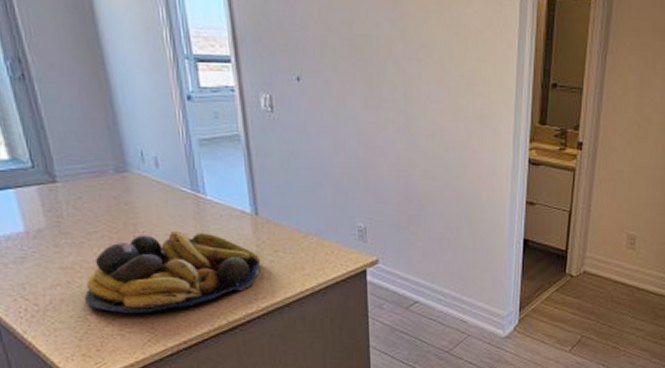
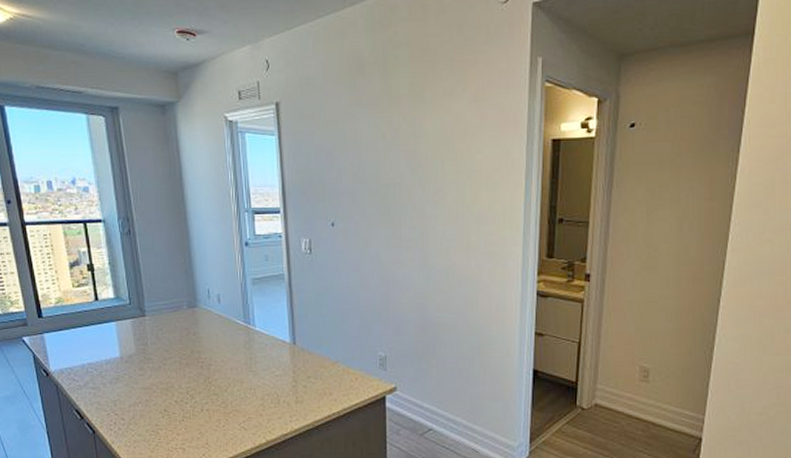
fruit bowl: present [84,228,261,314] -> none [157,356,296,430]

